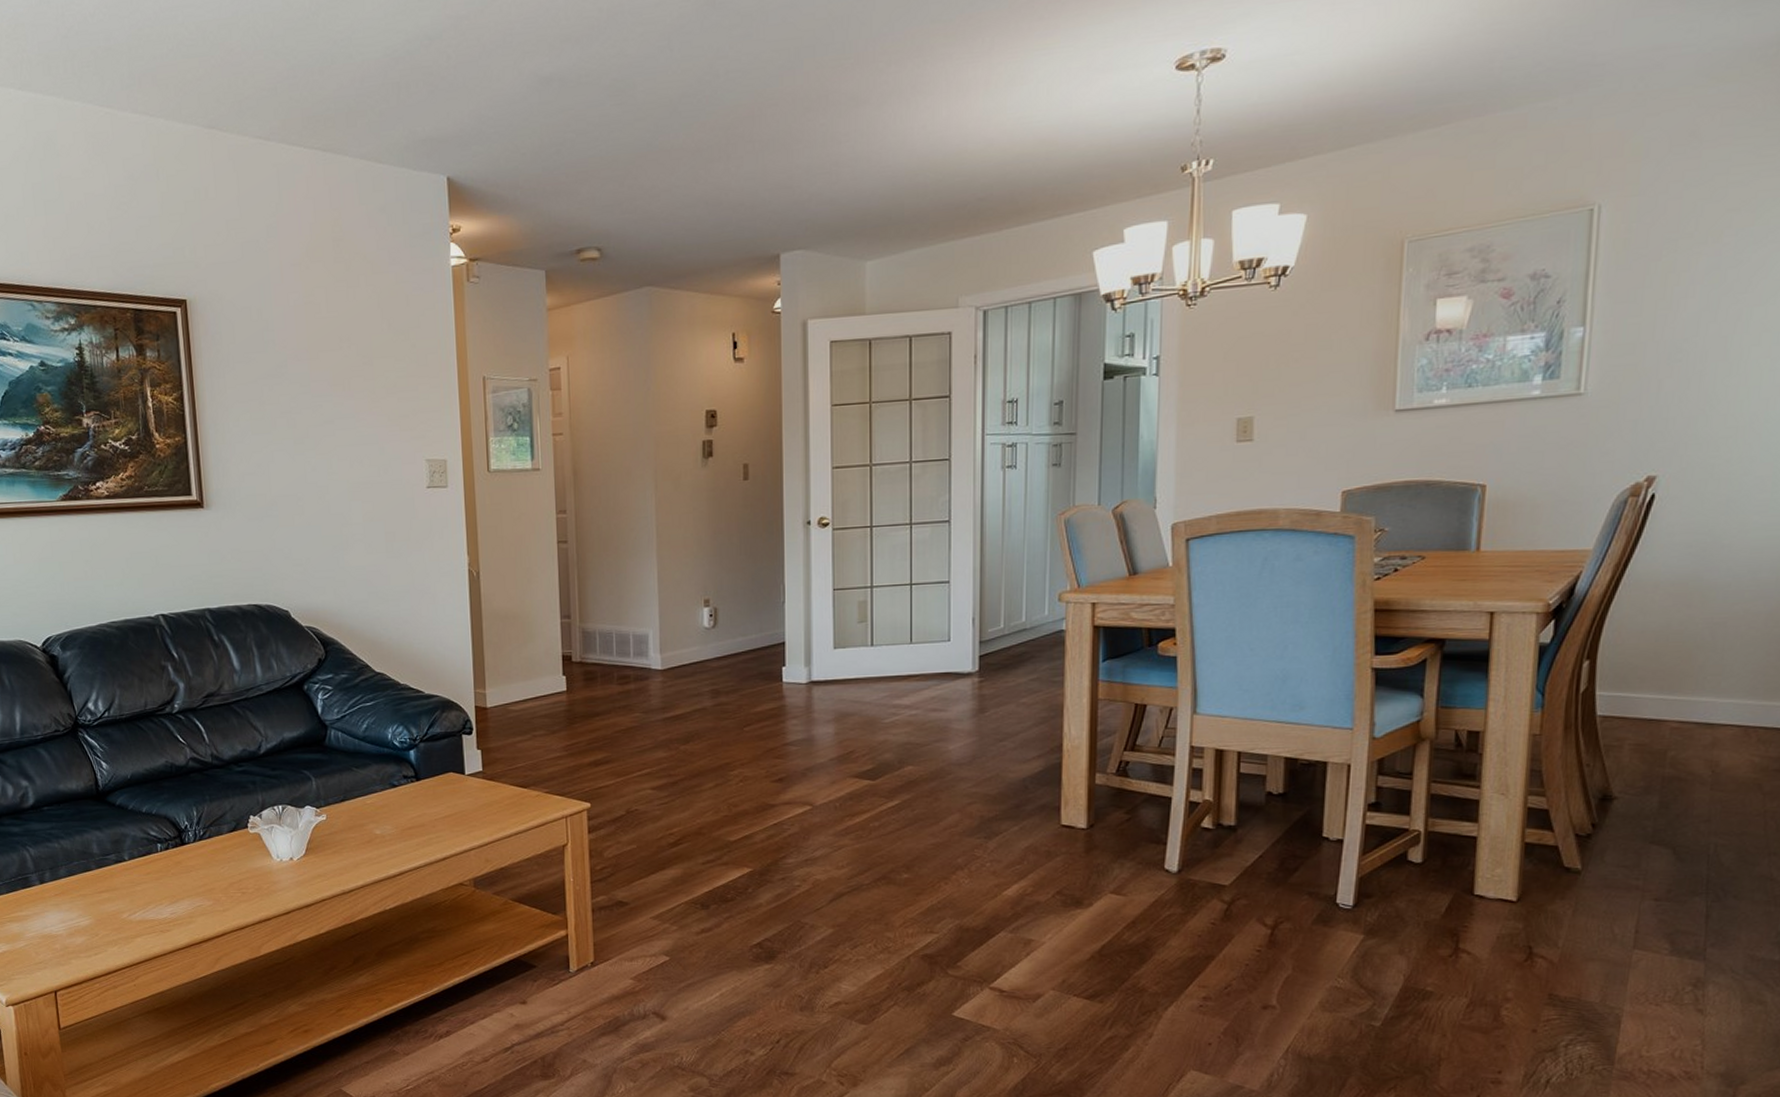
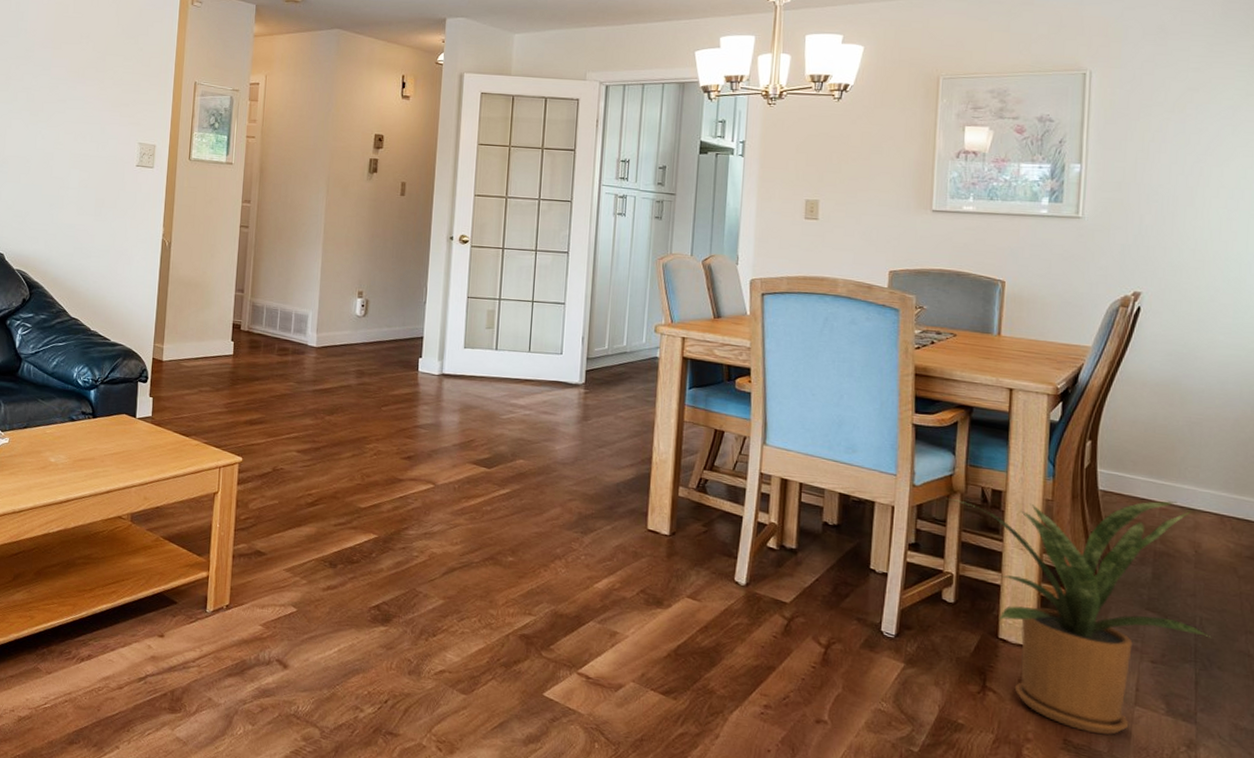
house plant: none [1412,718,1728,984] -> present [946,498,1212,735]

